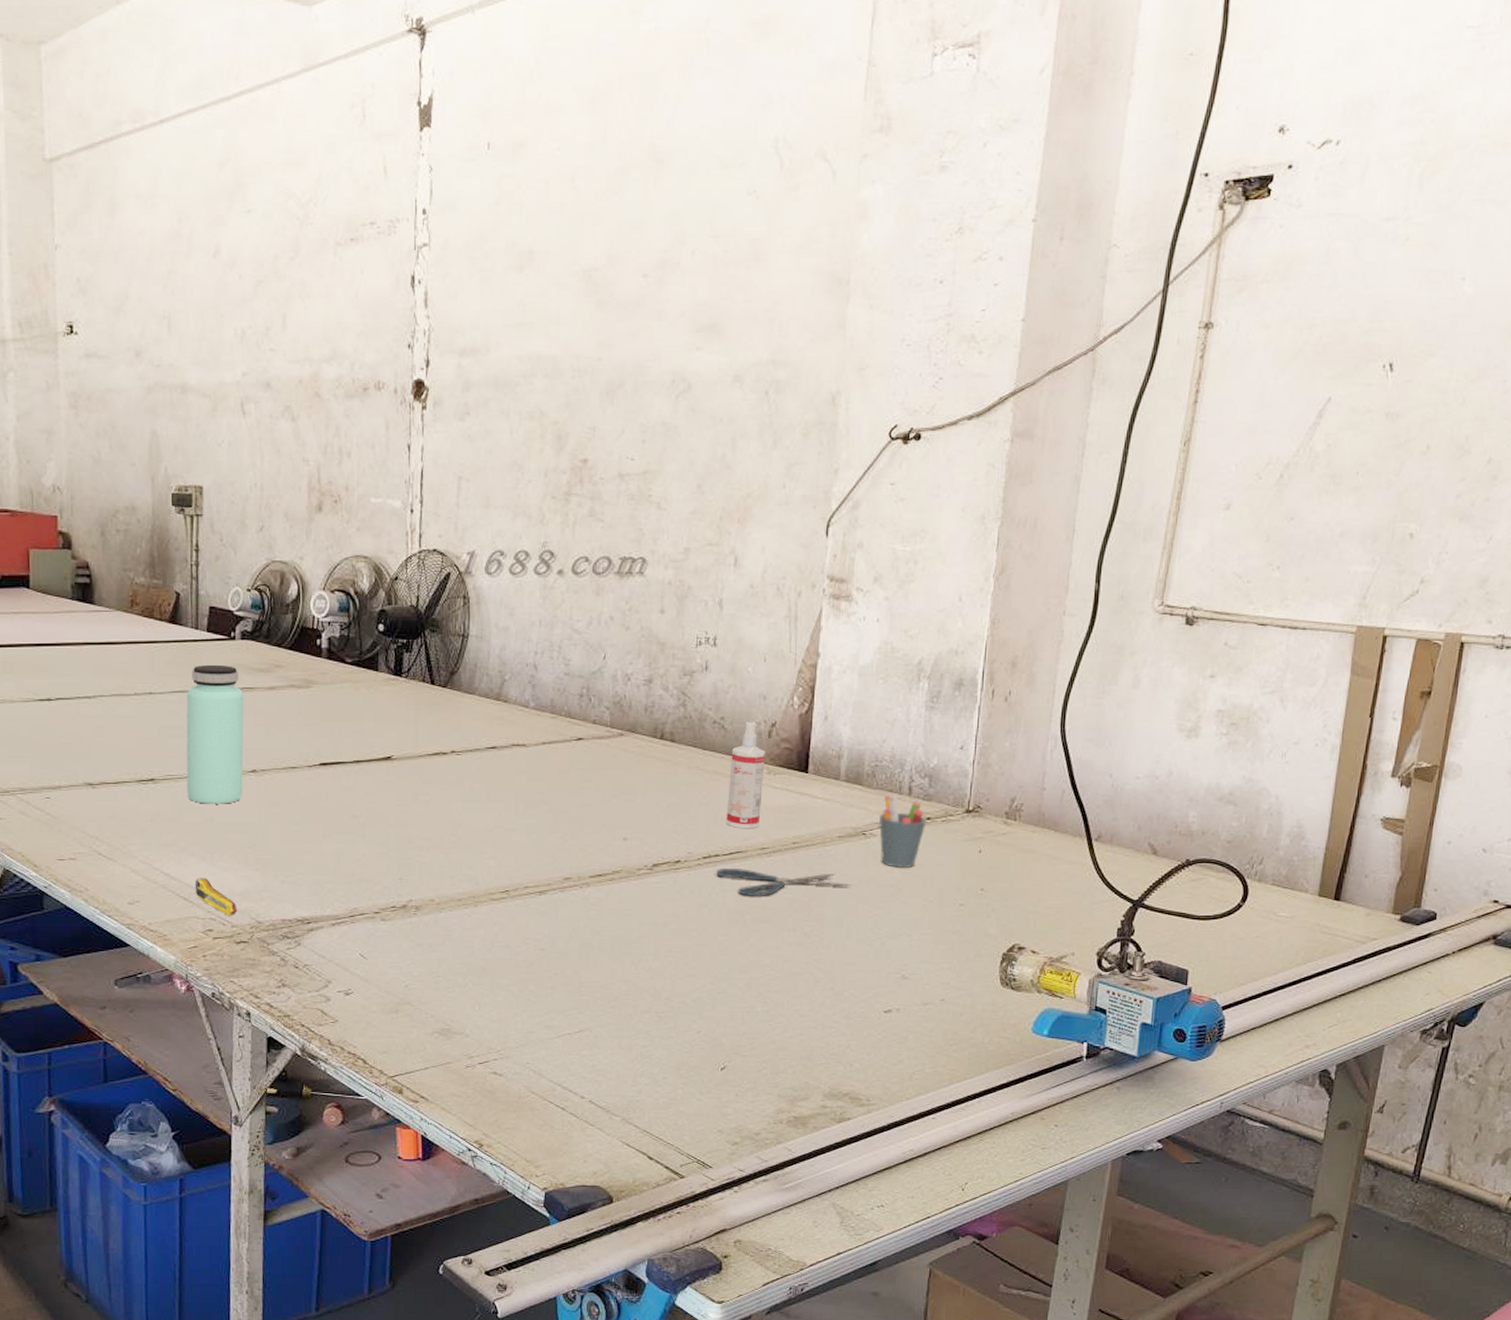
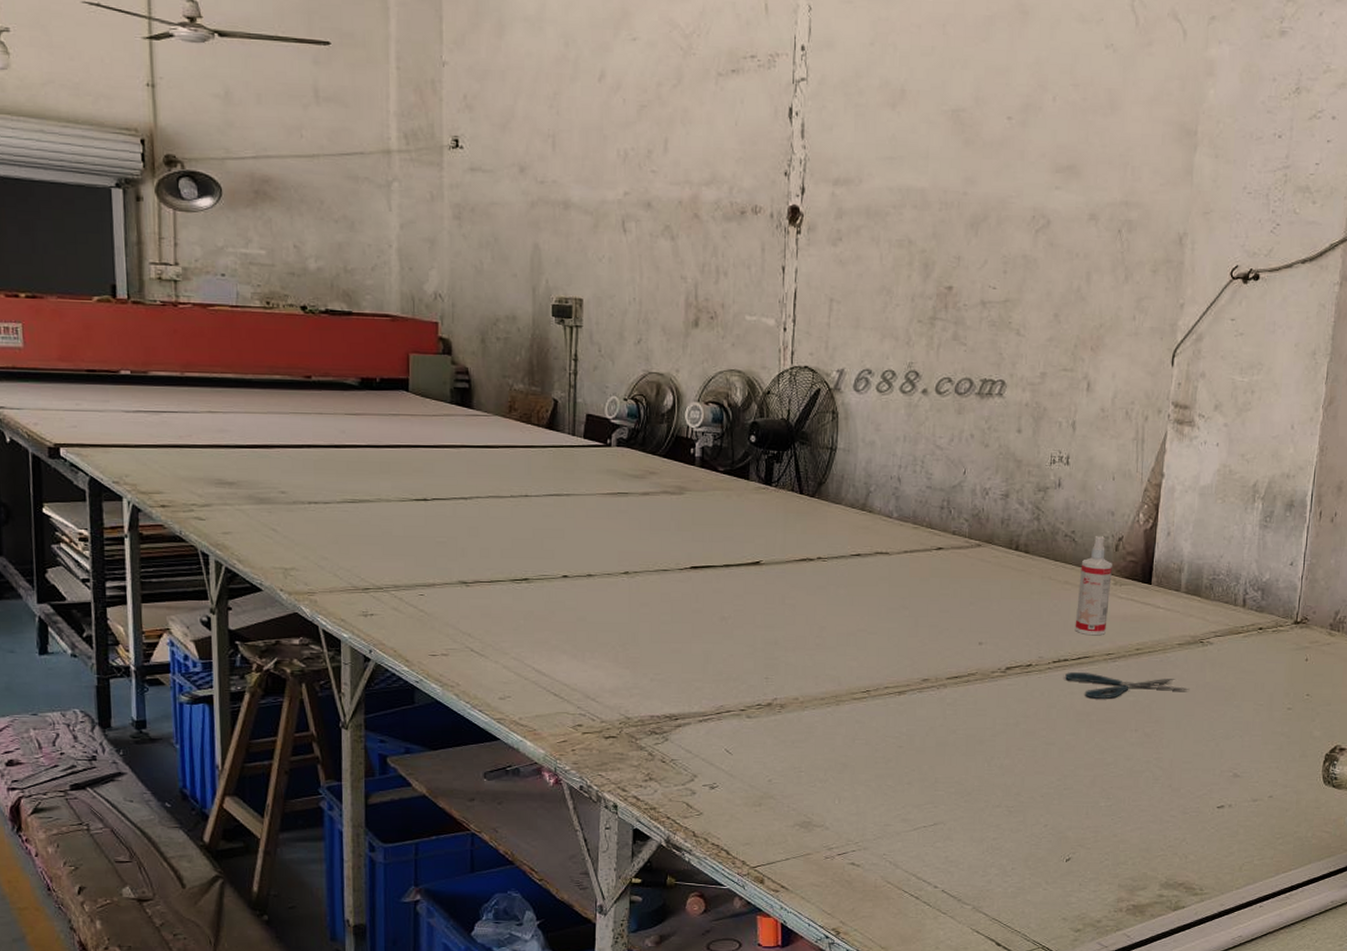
bottle: present [186,664,244,804] -> none [560,469,618,604]
utility knife: present [194,878,238,915] -> none [565,675,607,711]
pen holder: present [879,795,927,868] -> none [1216,606,1259,674]

